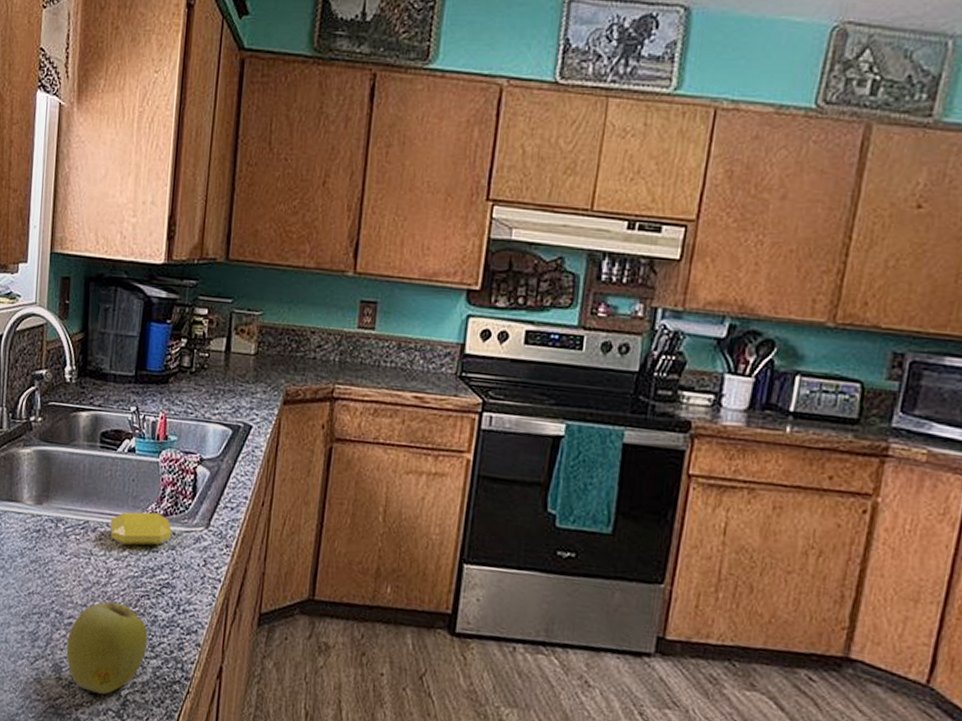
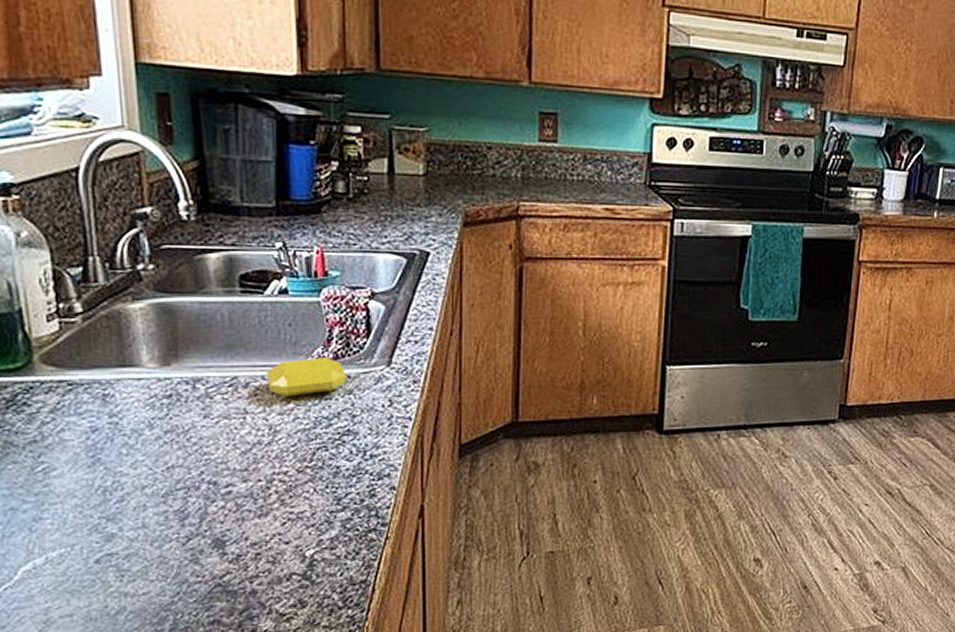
apple: present [66,591,148,695] -> none [227,450,331,560]

